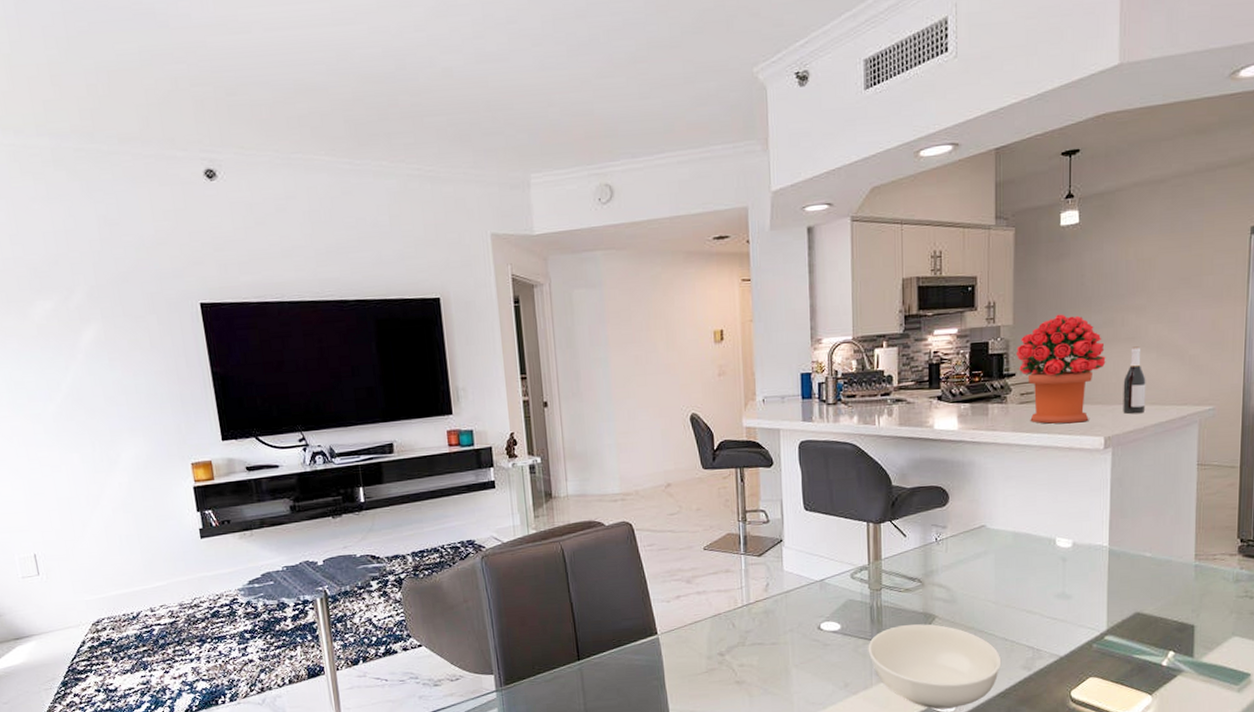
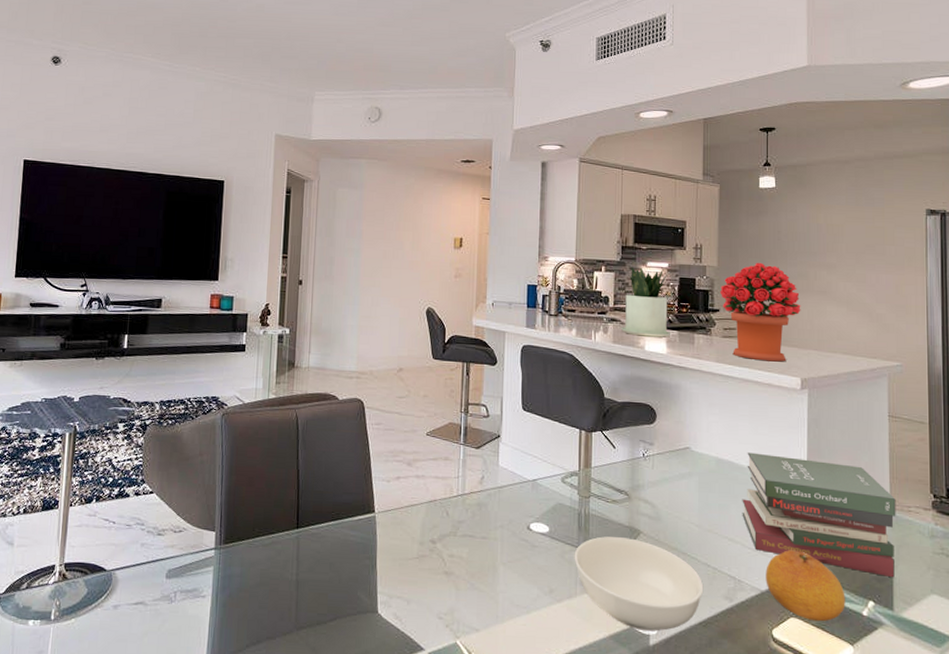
planter: none [906,335,963,415] -> present [620,267,671,338]
books: none [1040,521,1201,627] -> present [742,452,896,578]
fruit: none [1065,613,1145,678] -> present [766,550,845,622]
wine bottle: present [1123,346,1146,415] -> none [817,299,838,361]

